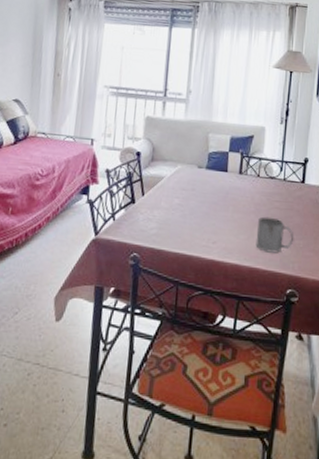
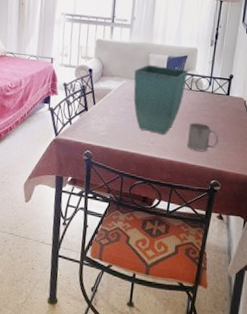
flower pot: none [190,147,254,233] -> present [133,65,188,136]

